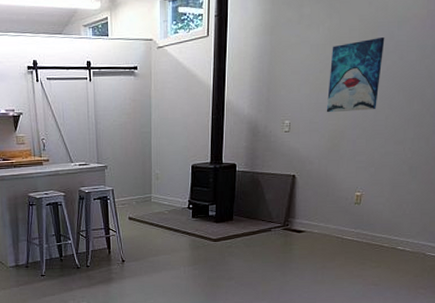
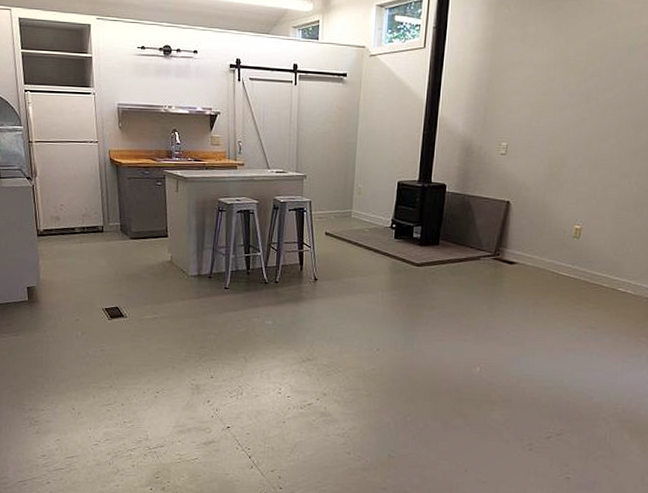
wall art: present [326,37,385,113] -> none [547,63,614,139]

